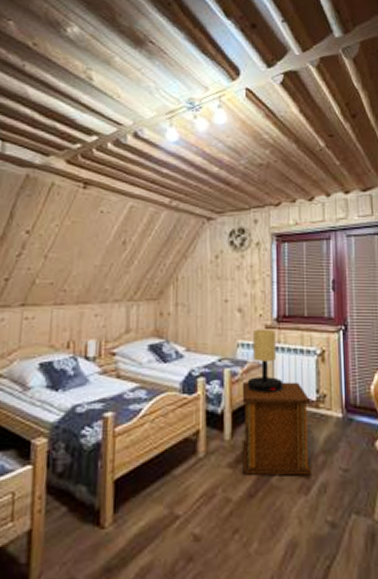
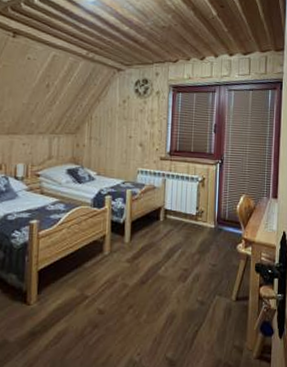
side table: present [241,382,313,476] -> none [137,200,192,269]
table lamp: present [247,329,284,394] -> none [143,160,172,209]

